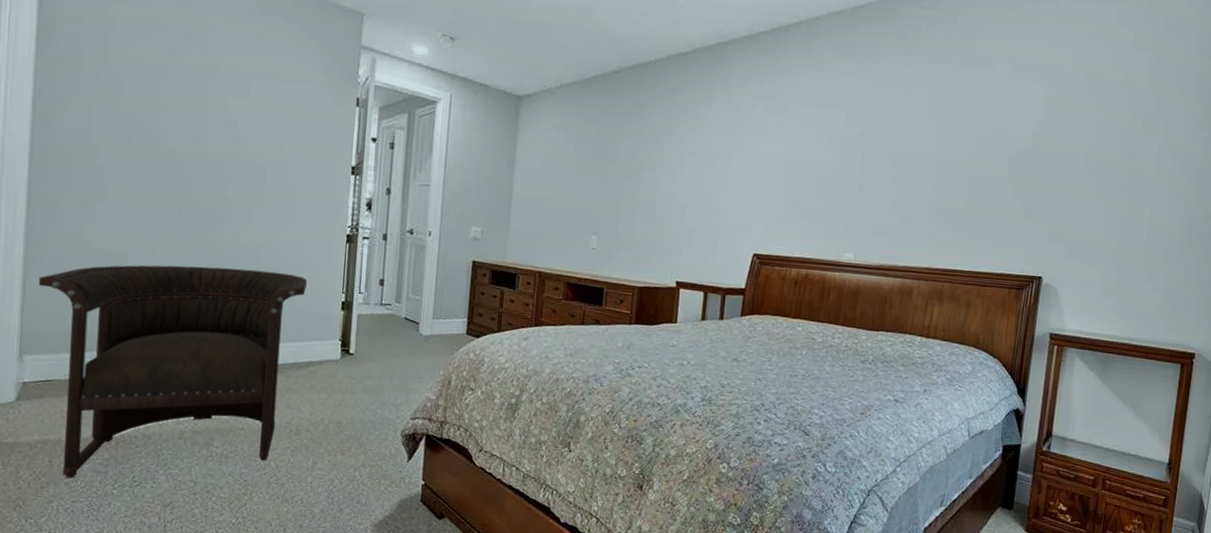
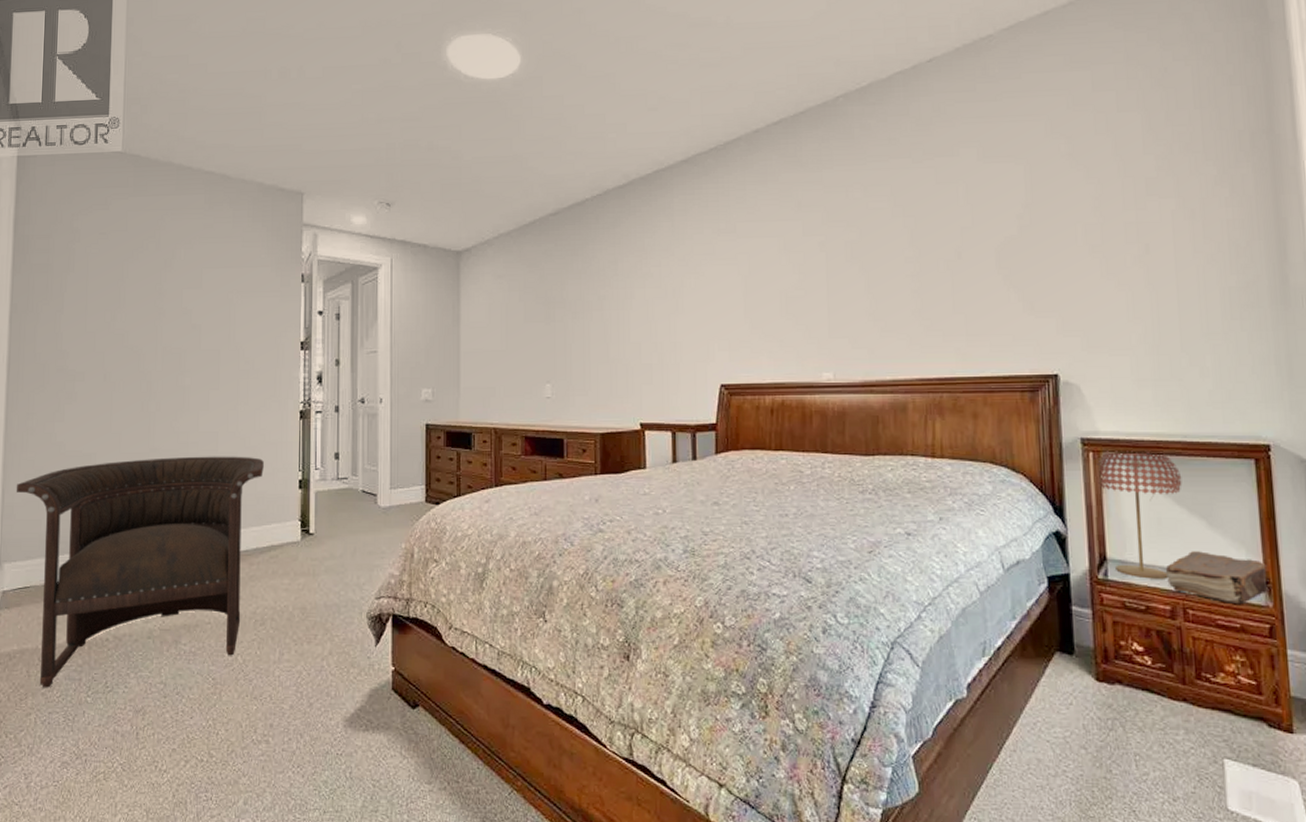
table lamp: none [1057,346,1123,455] -> present [1097,451,1182,579]
book: none [1095,434,1172,479] -> present [1165,551,1271,604]

